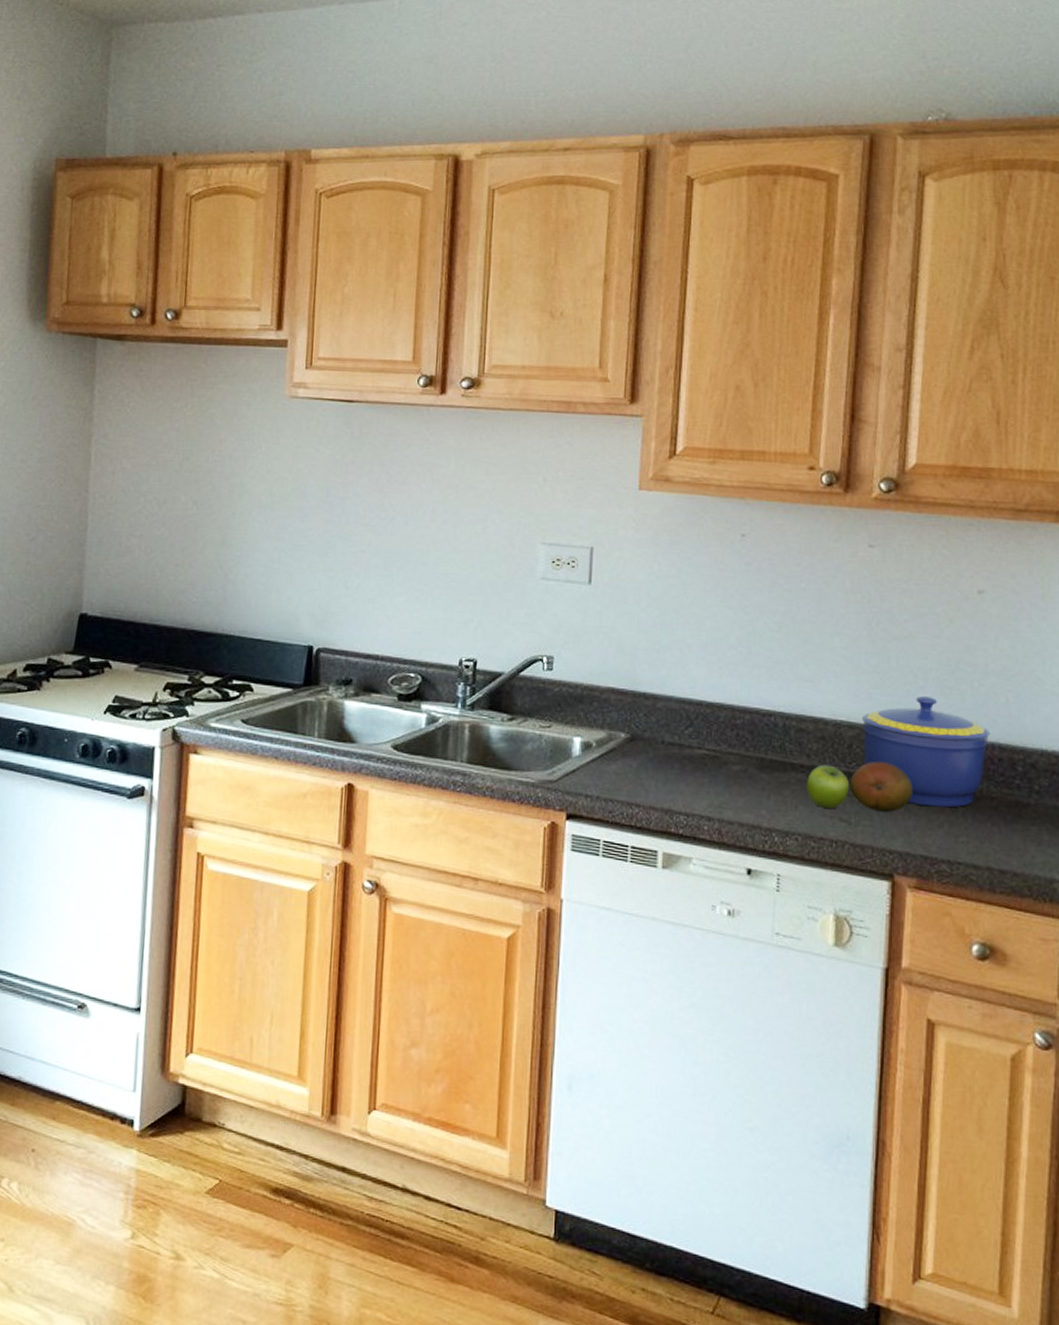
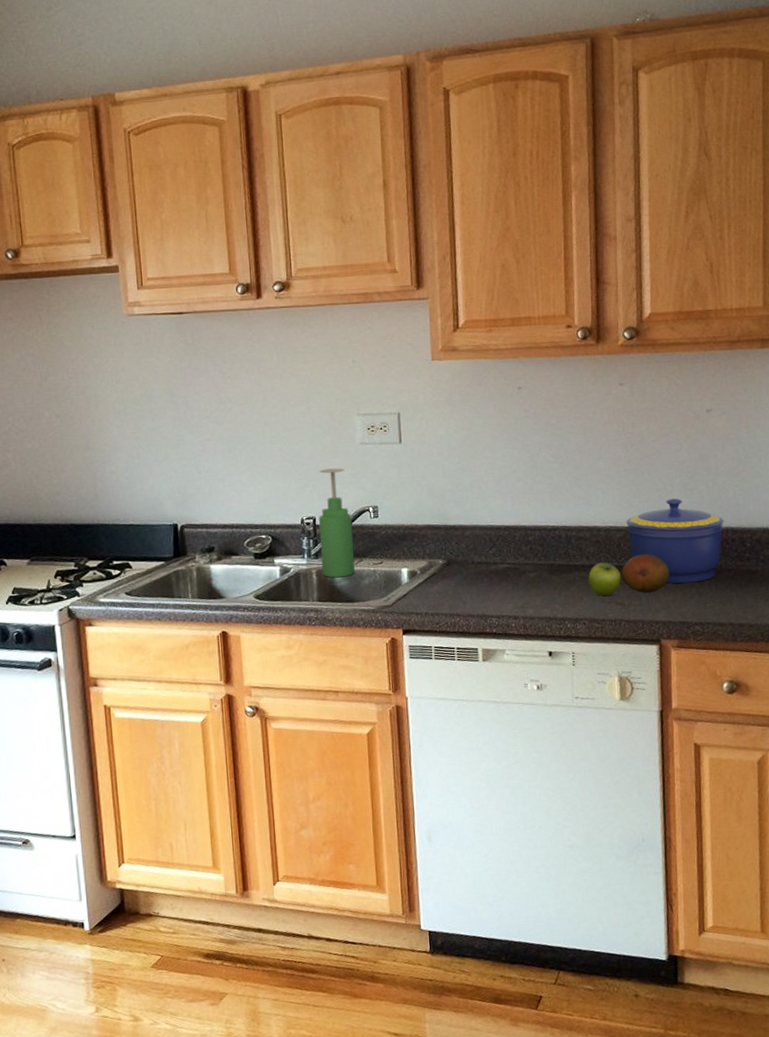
soap dispenser: none [476,603,521,738] -> present [319,468,355,578]

